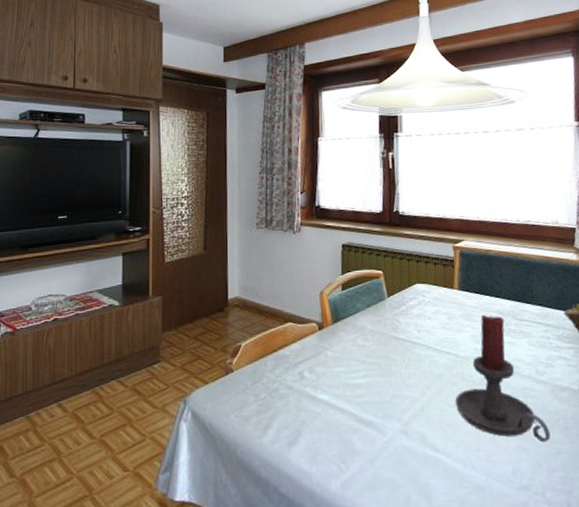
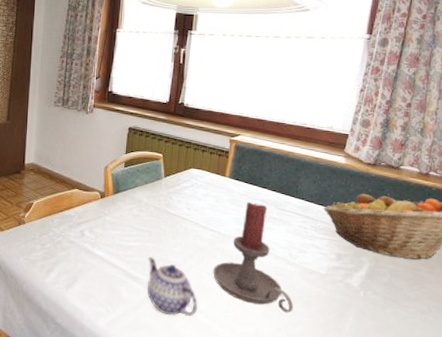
teapot: none [380,394,445,465] -> present [146,256,199,317]

